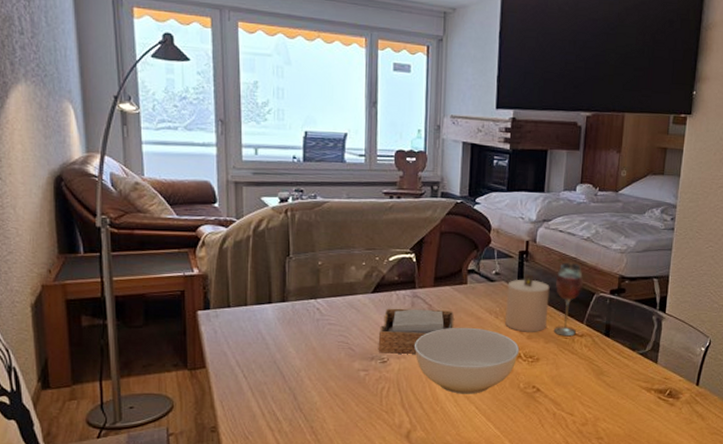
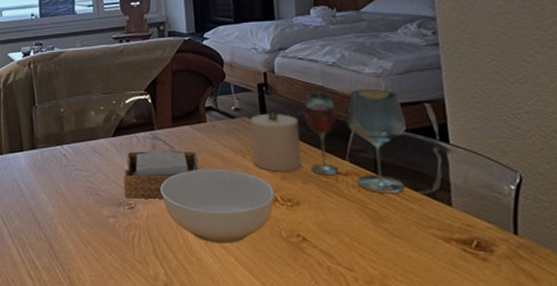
wine glass: none [589,262,637,353] -> present [346,88,406,194]

